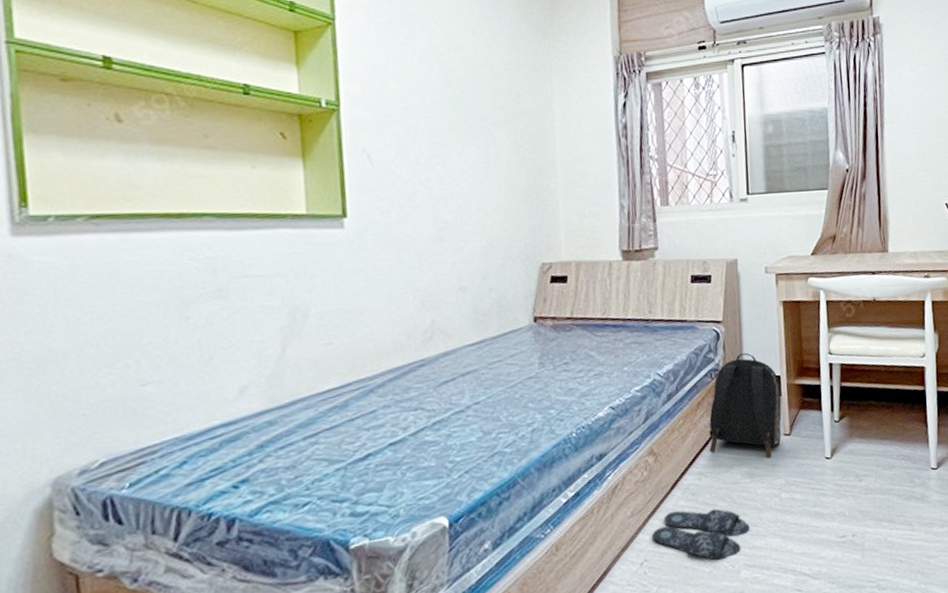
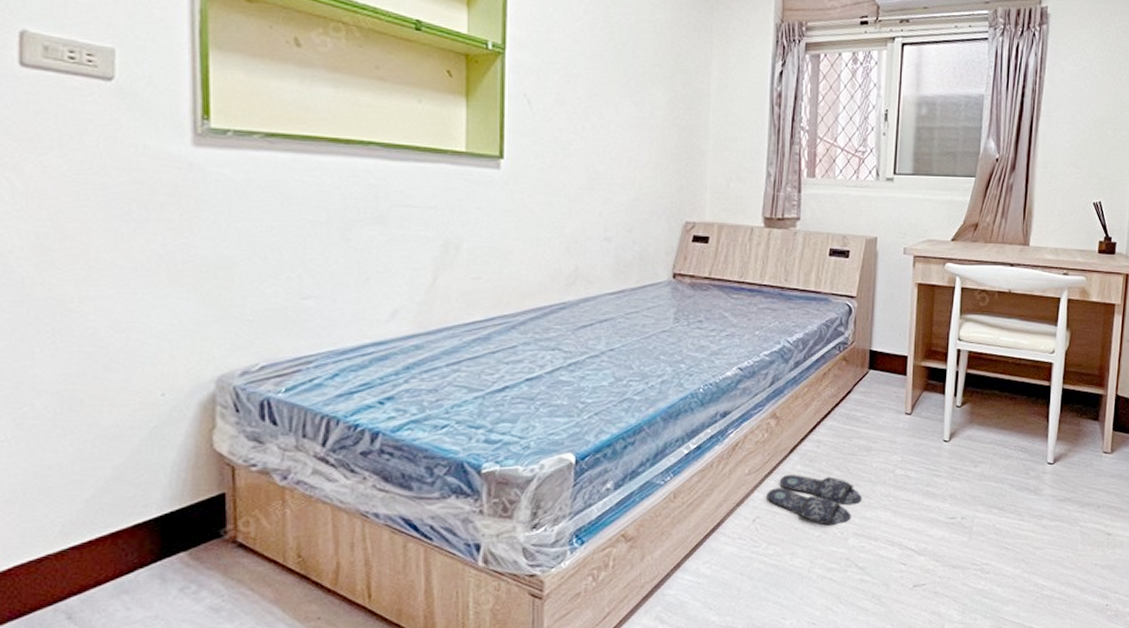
backpack: present [709,352,782,459] -> none [830,329,907,435]

